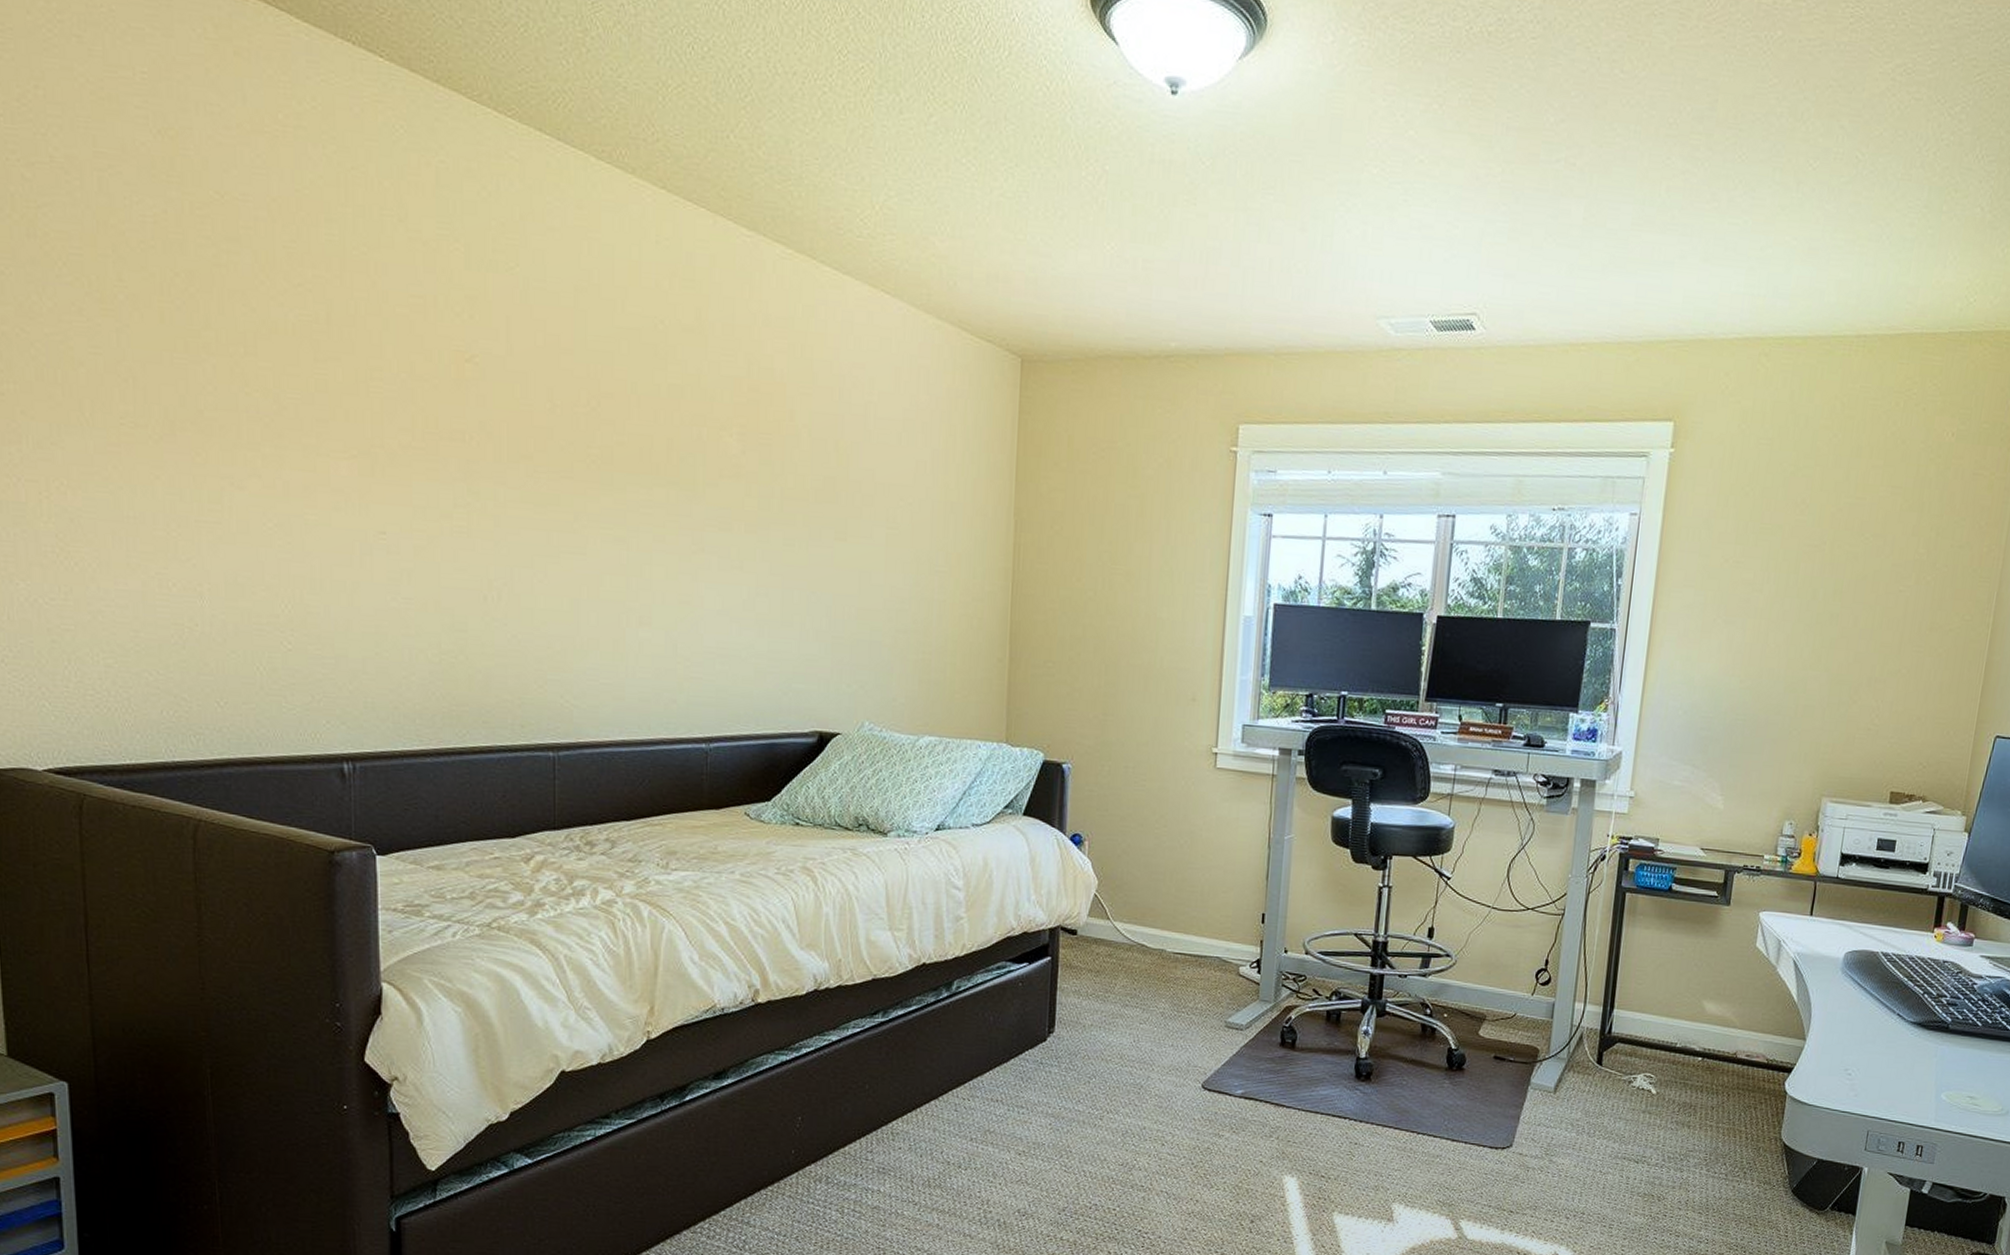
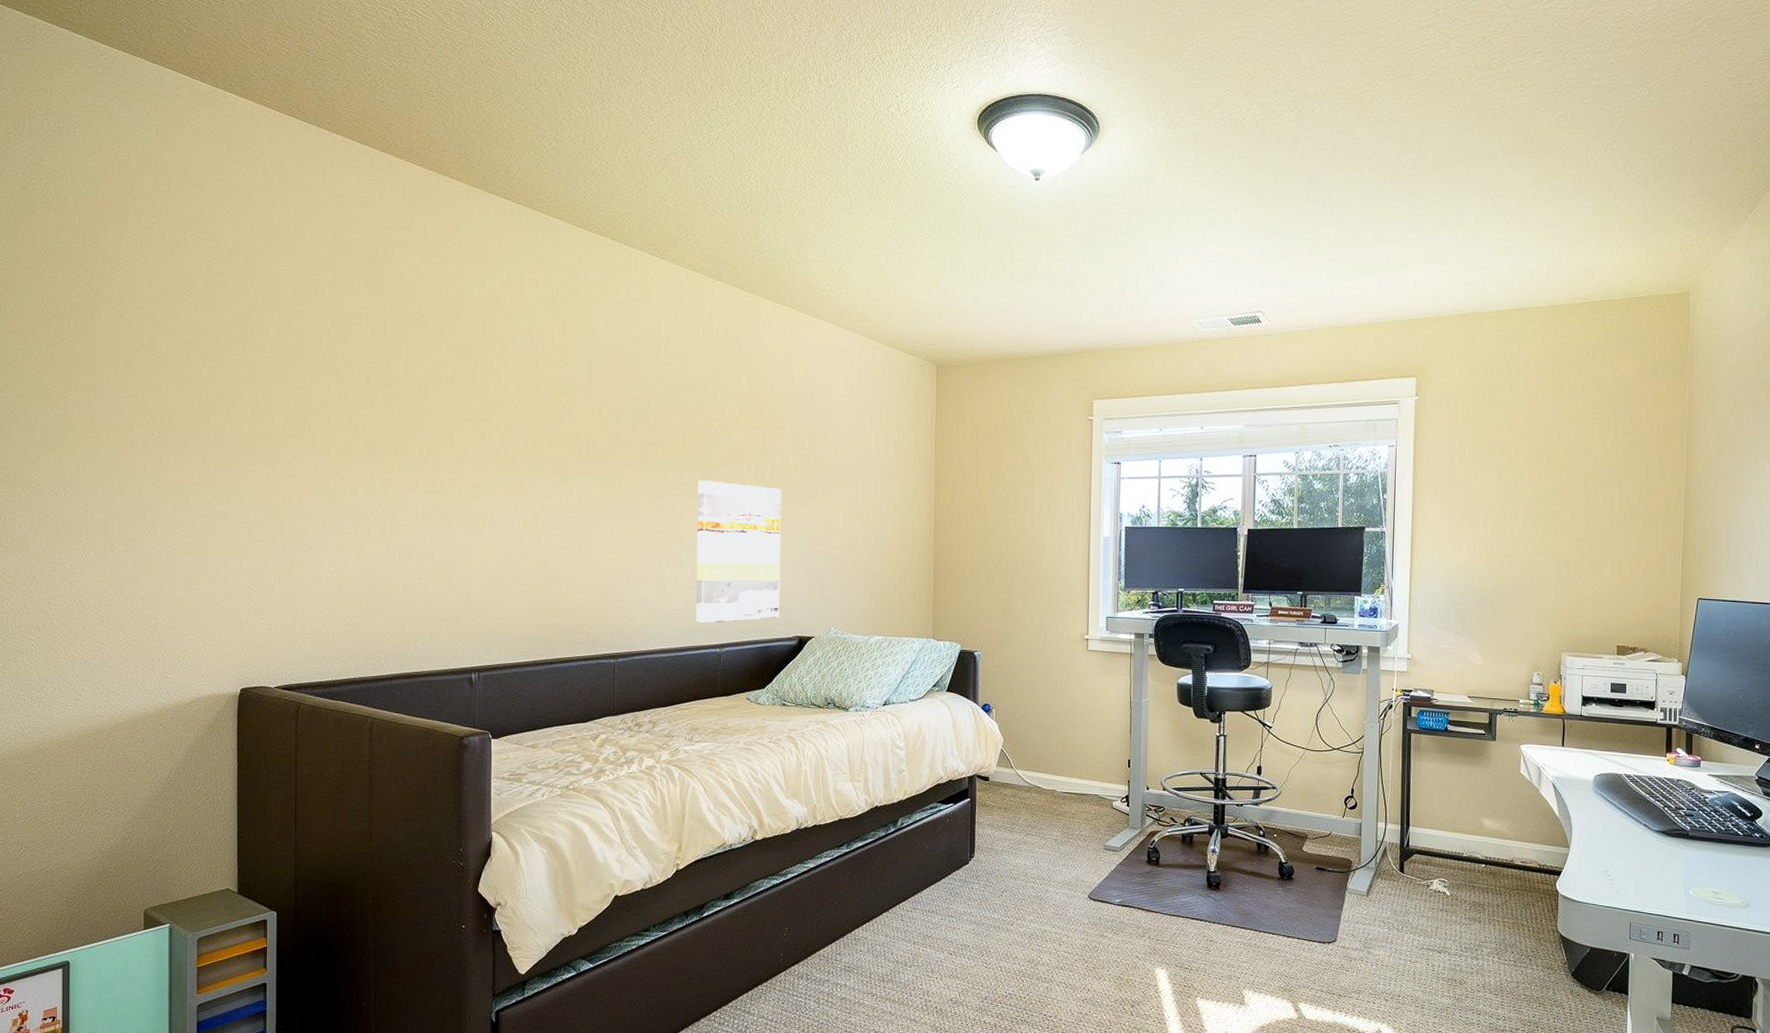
wall art: none [671,503,796,708] -> present [696,480,782,624]

